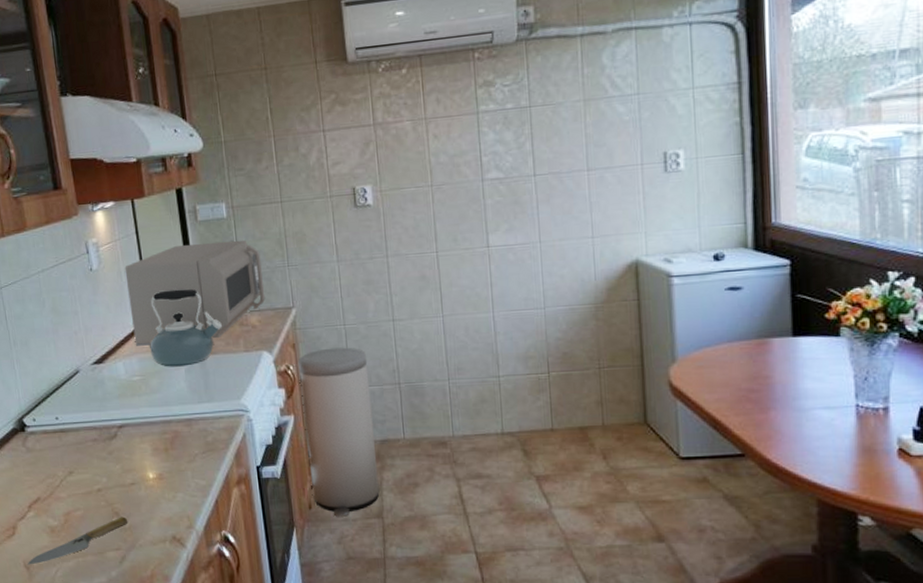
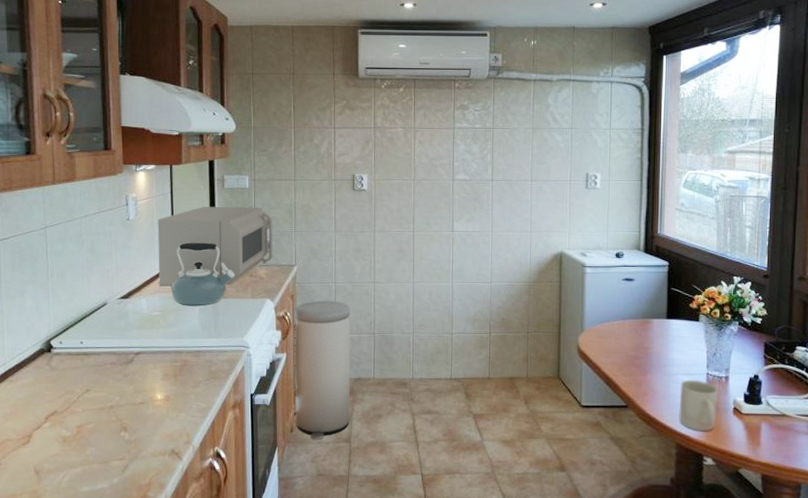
kitchen knife: present [27,516,128,565] -> none [37,431,134,470]
mug: none [817,414,874,483] -> present [679,380,718,432]

